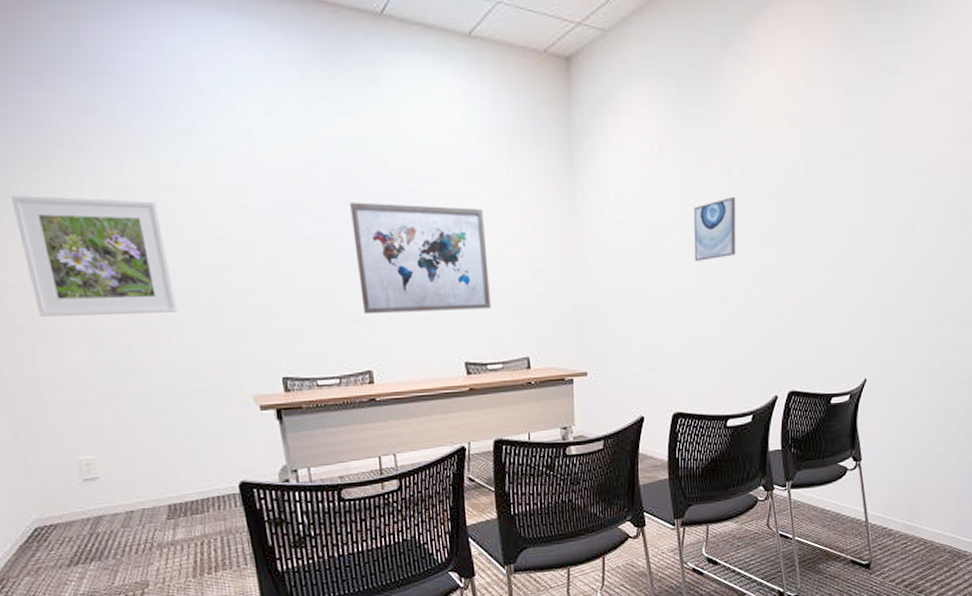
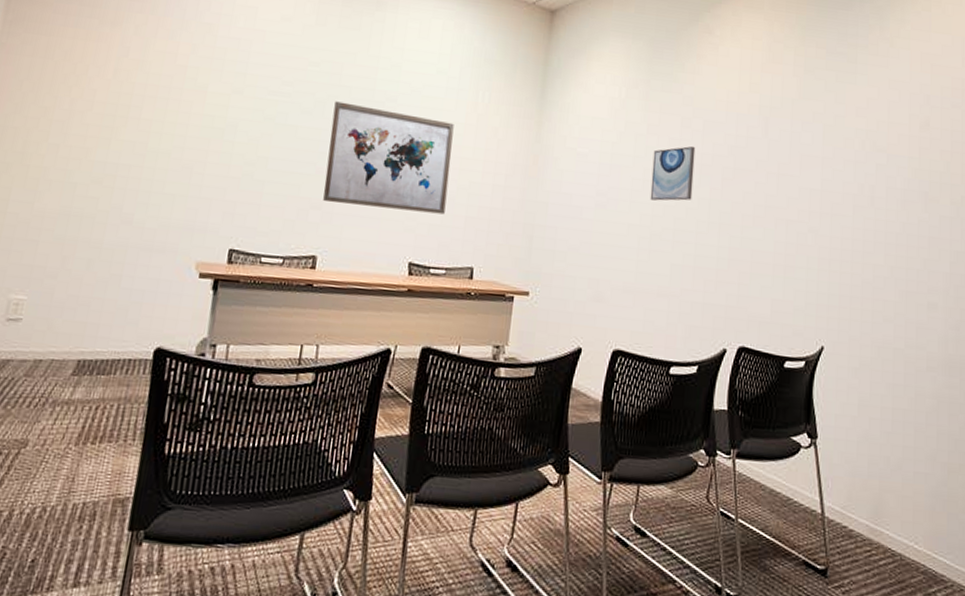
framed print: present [11,195,177,317] -> none [29,55,166,173]

